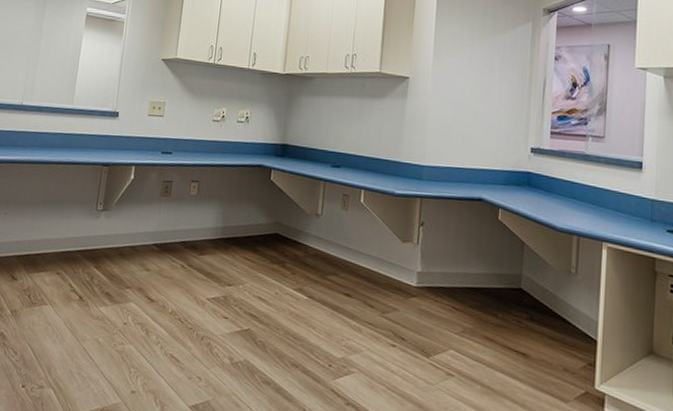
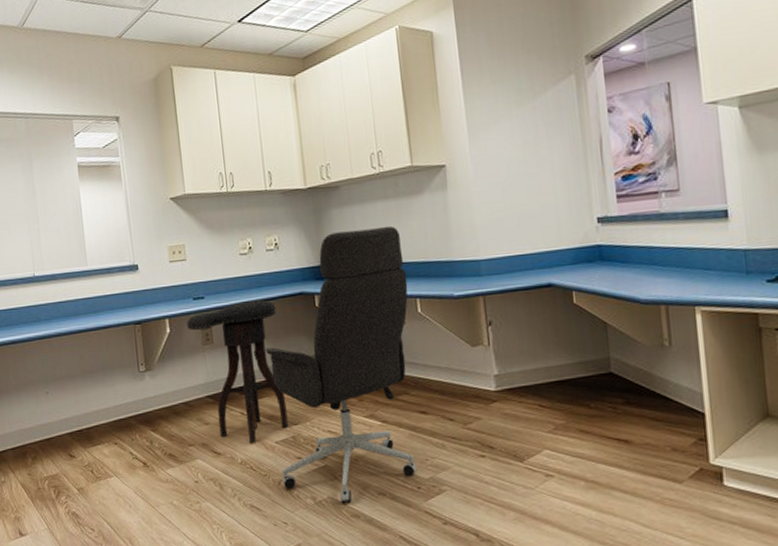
stool: none [150,163,235,296] -> present [186,299,289,443]
office chair: none [205,117,358,369] -> present [265,225,417,503]

